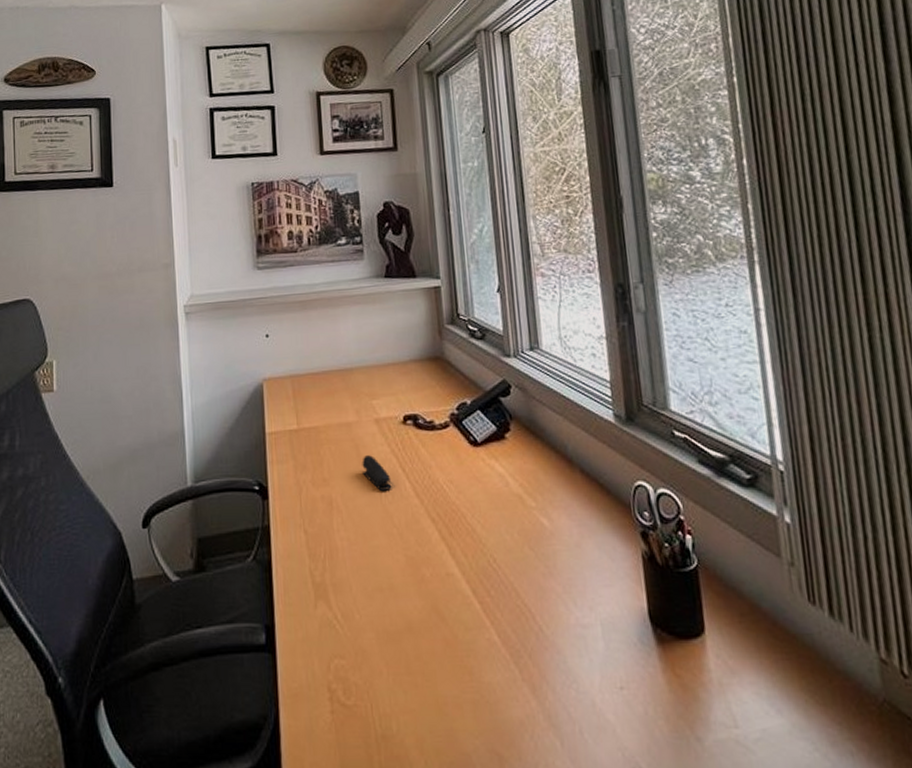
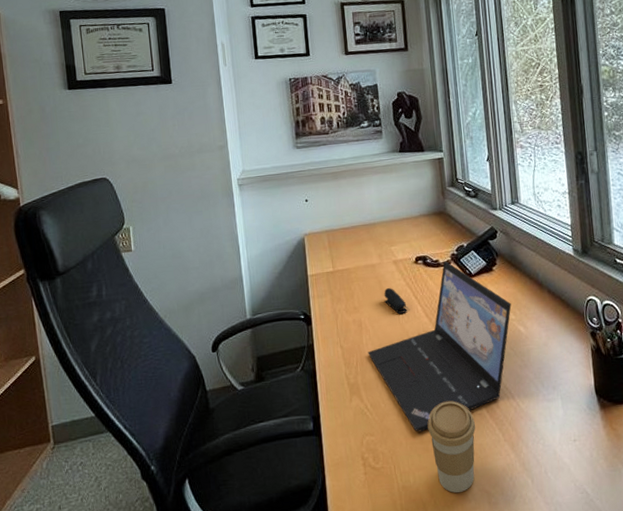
laptop: none [339,422,531,659] -> present [368,261,512,432]
coffee cup: none [417,617,483,752] -> present [427,401,476,493]

